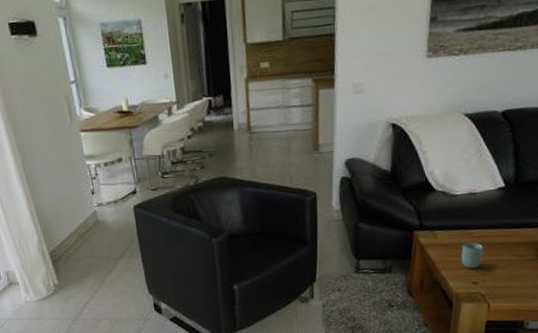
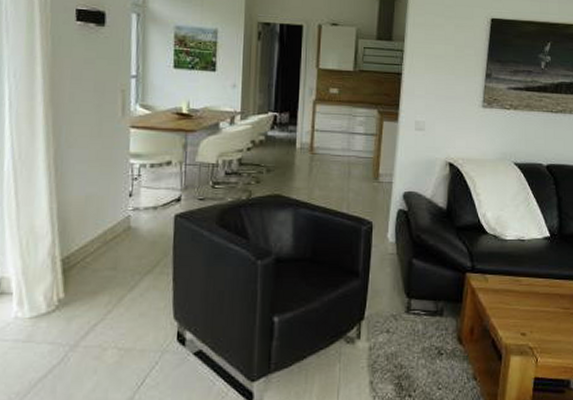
cup: present [461,242,483,268] -> none [510,290,531,317]

